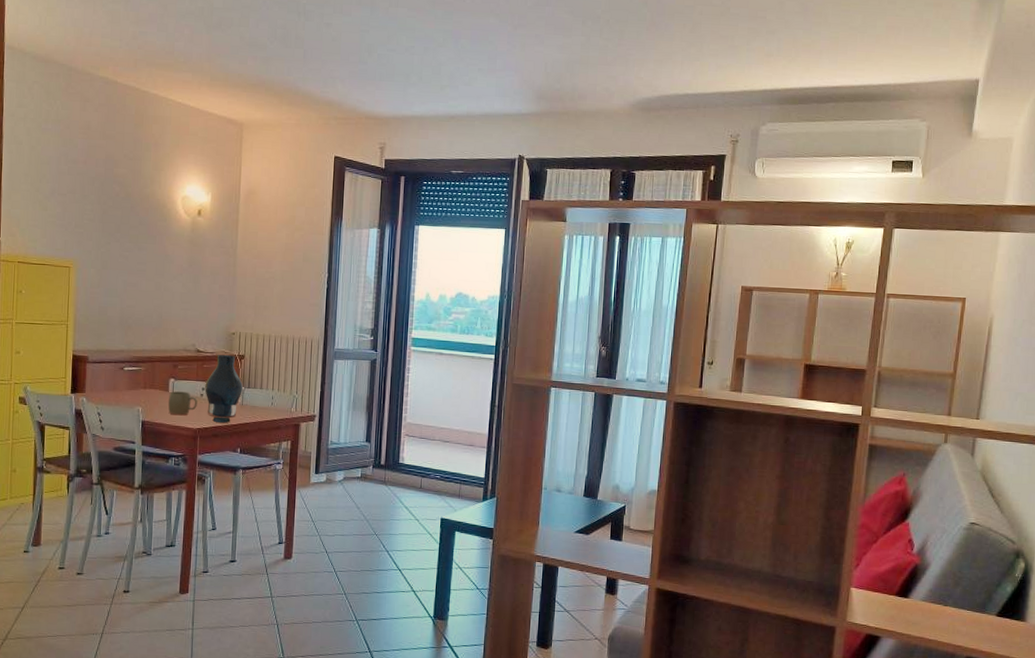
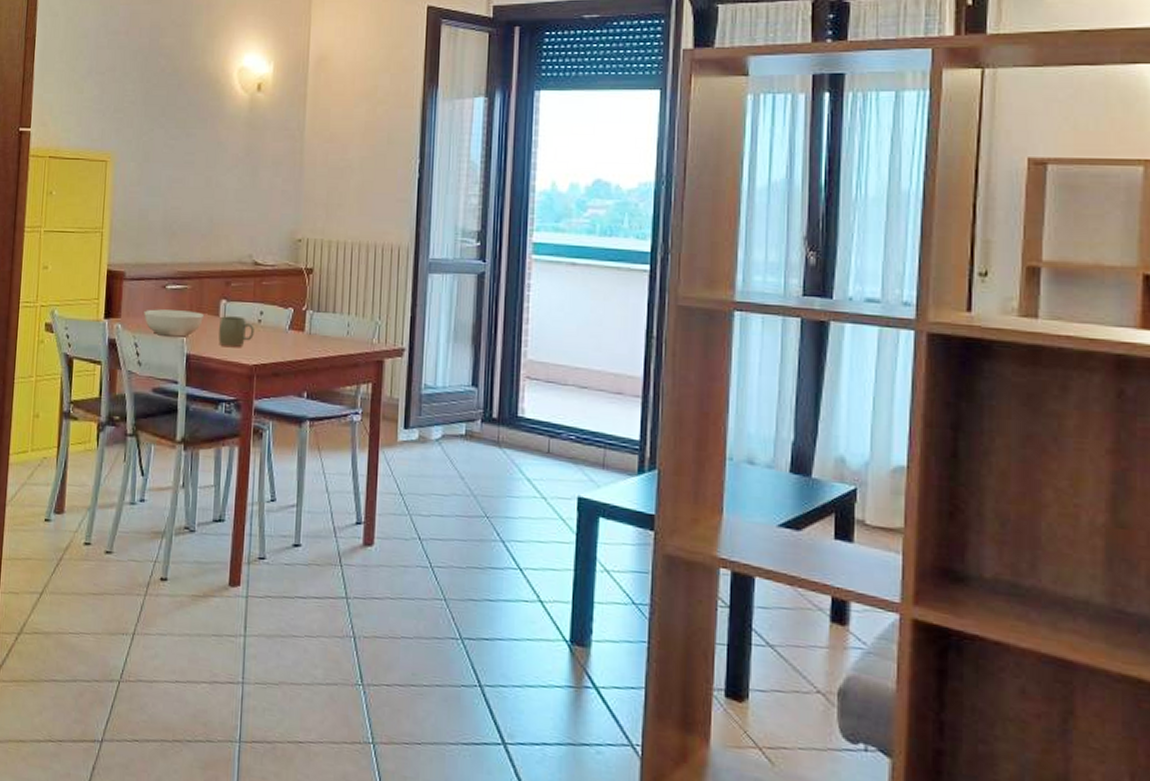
bowl: none [105,386,157,409] -> present [144,309,205,338]
vase: present [205,355,243,423] -> none [263,268,311,358]

